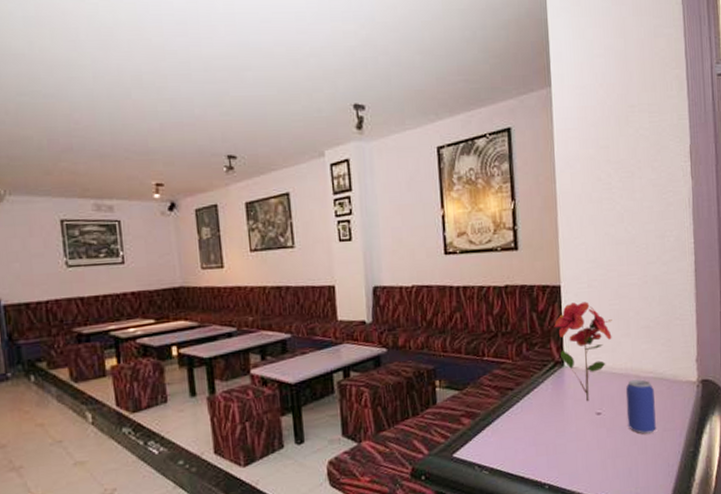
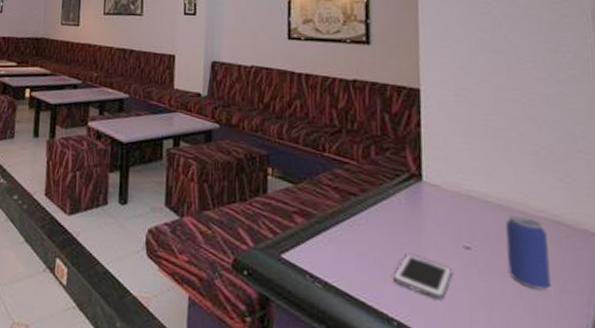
cell phone: none [544,428,588,461] -> present [394,253,452,301]
artificial flower: present [554,301,612,402] -> none [410,110,487,230]

